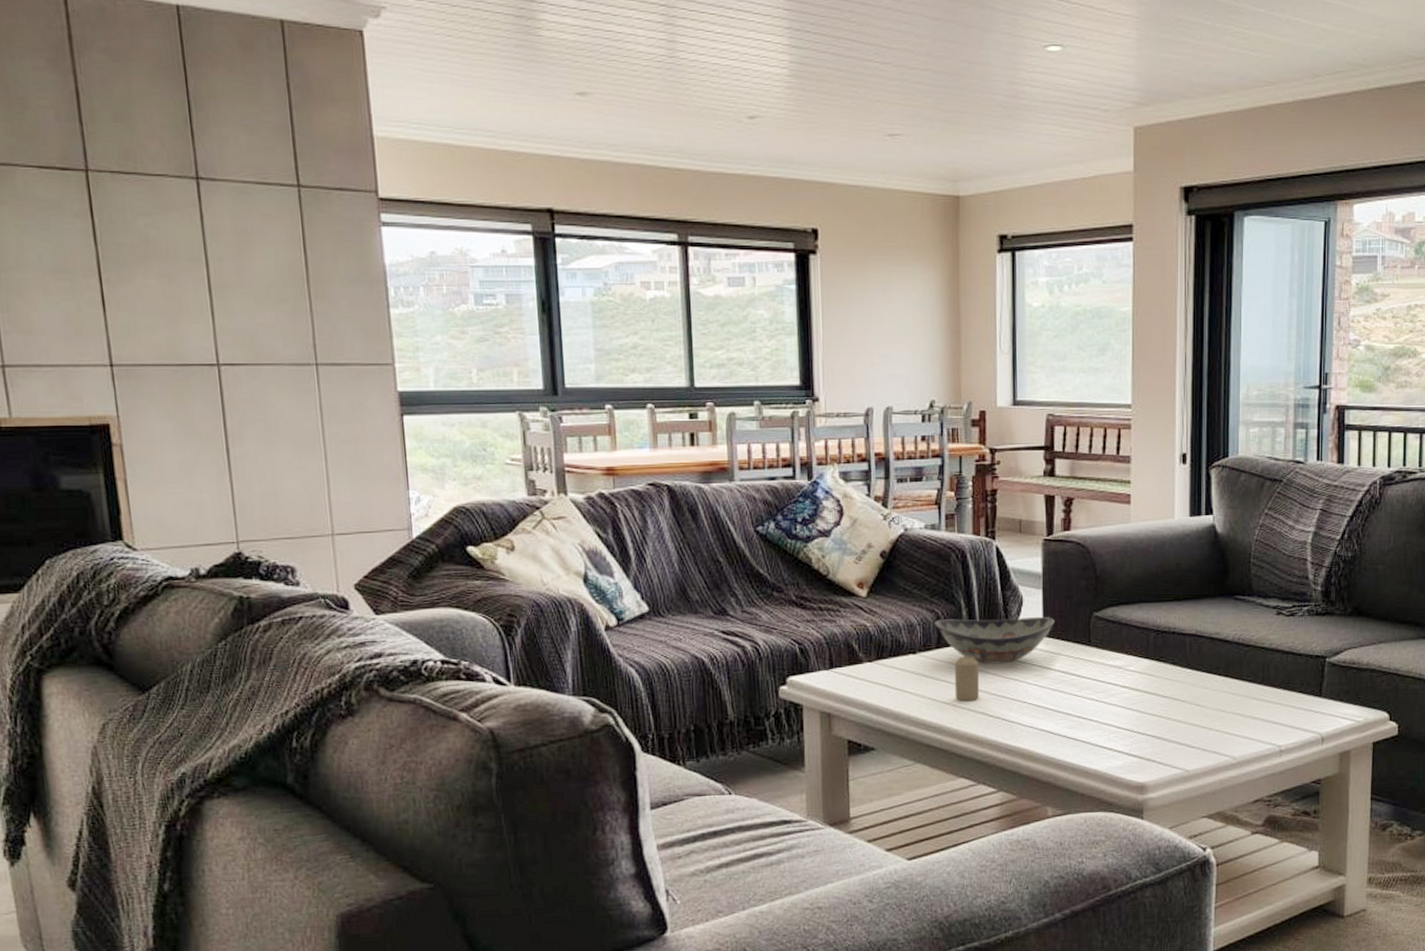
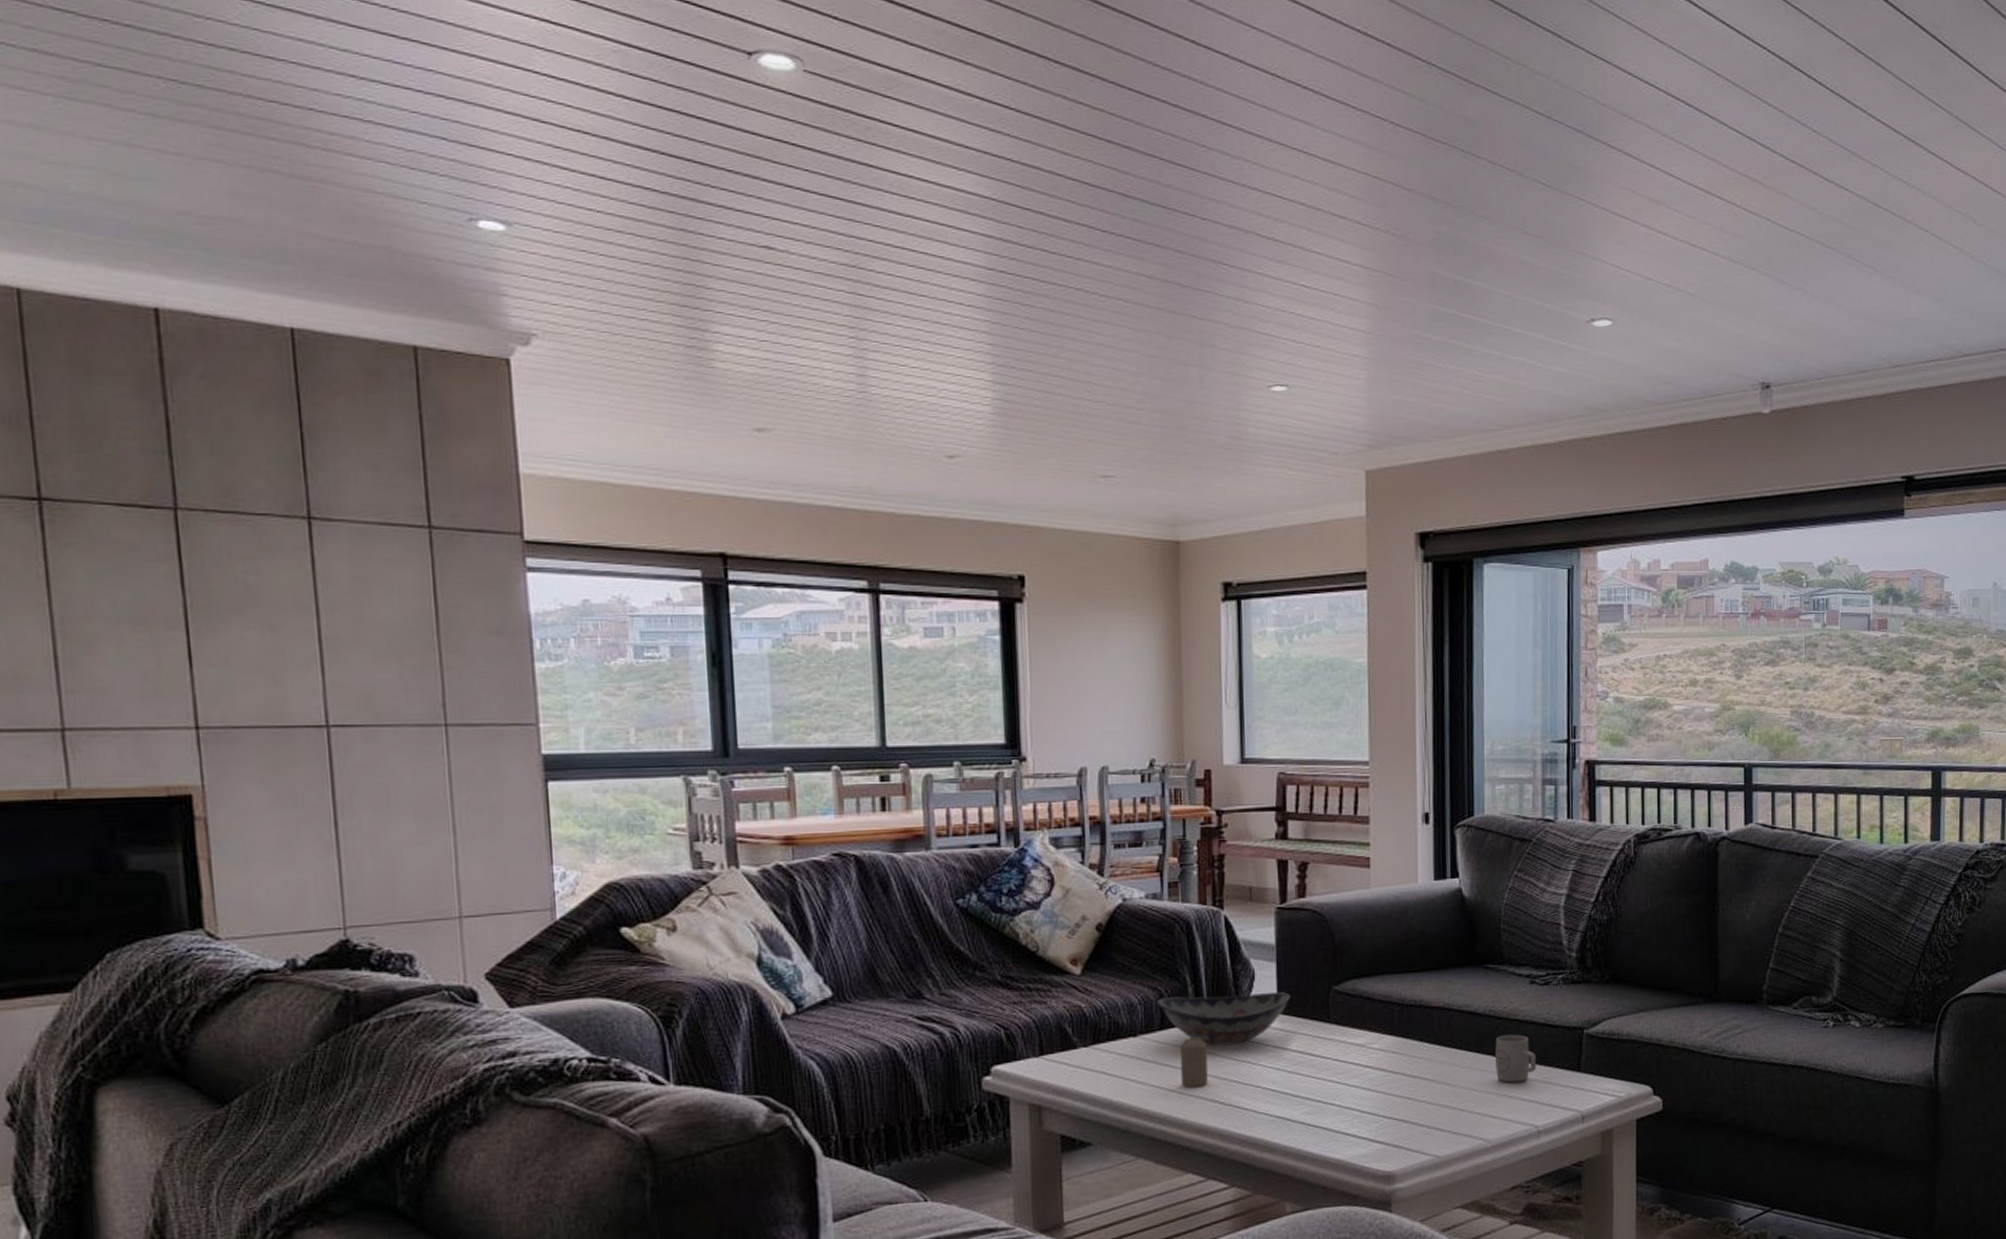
mug: none [1243,661,1281,706] -> present [1495,1034,1537,1083]

